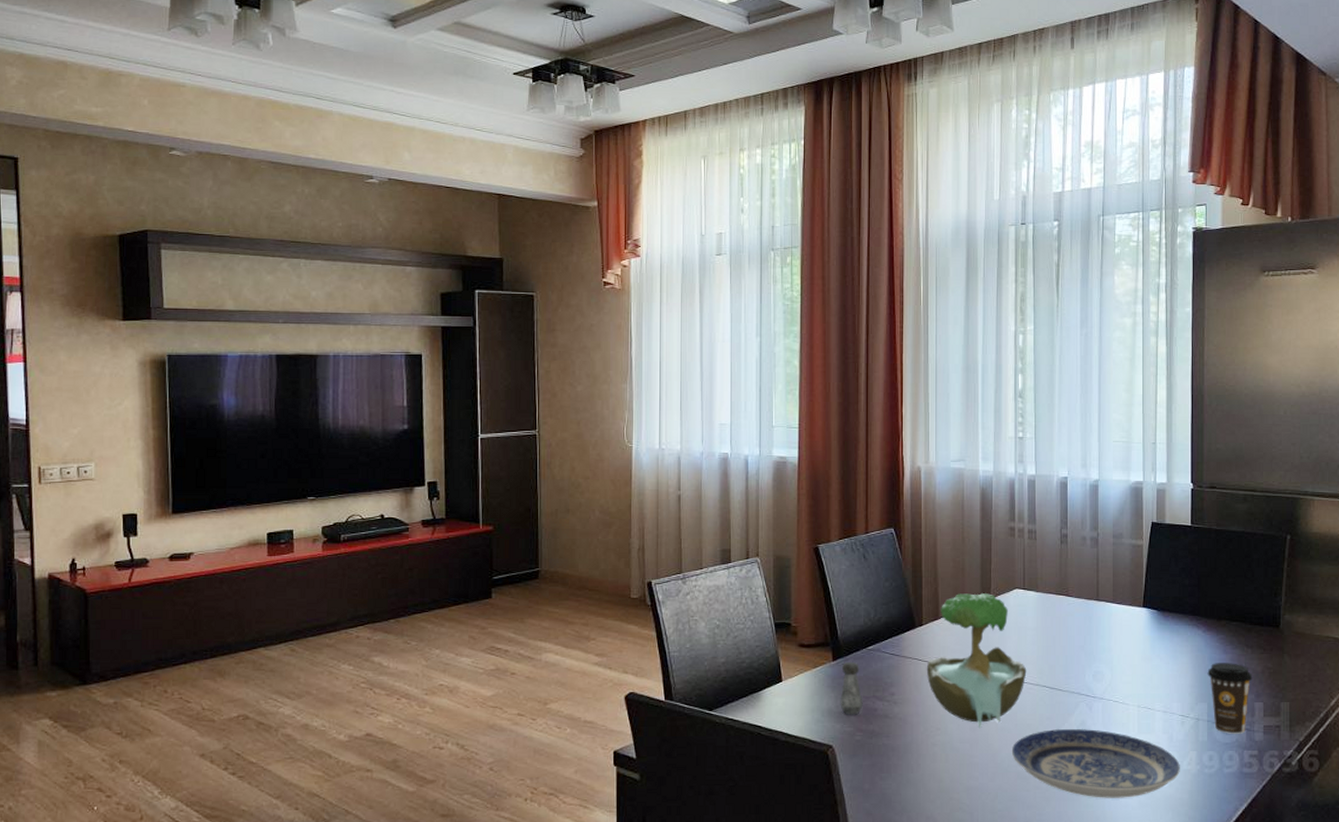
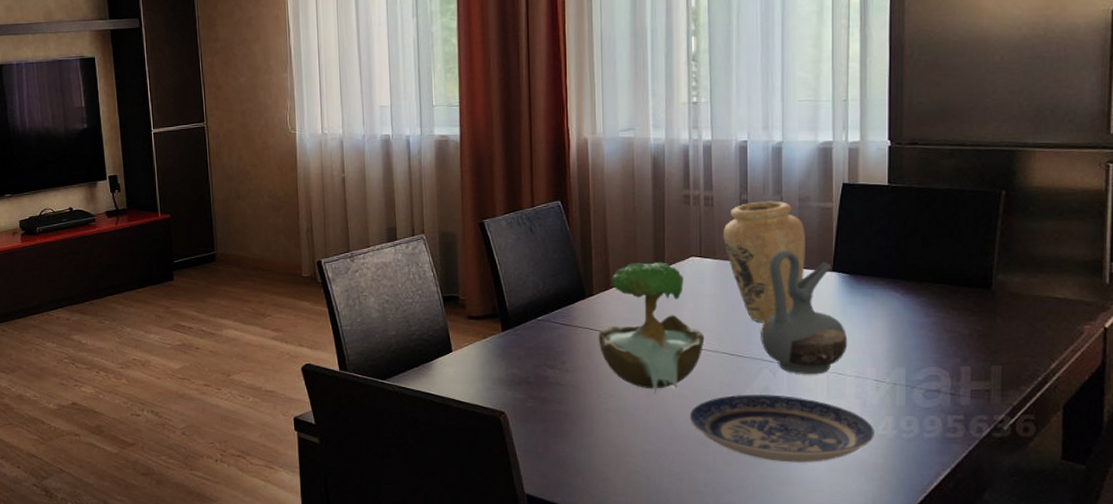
salt shaker: present [840,661,863,715] -> none [510,331,534,383]
vase: none [1045,536,1119,656] -> present [723,201,805,323]
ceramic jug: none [1078,585,1156,709] -> present [761,250,848,375]
coffee cup: present [1207,663,1253,734] -> none [906,326,959,399]

